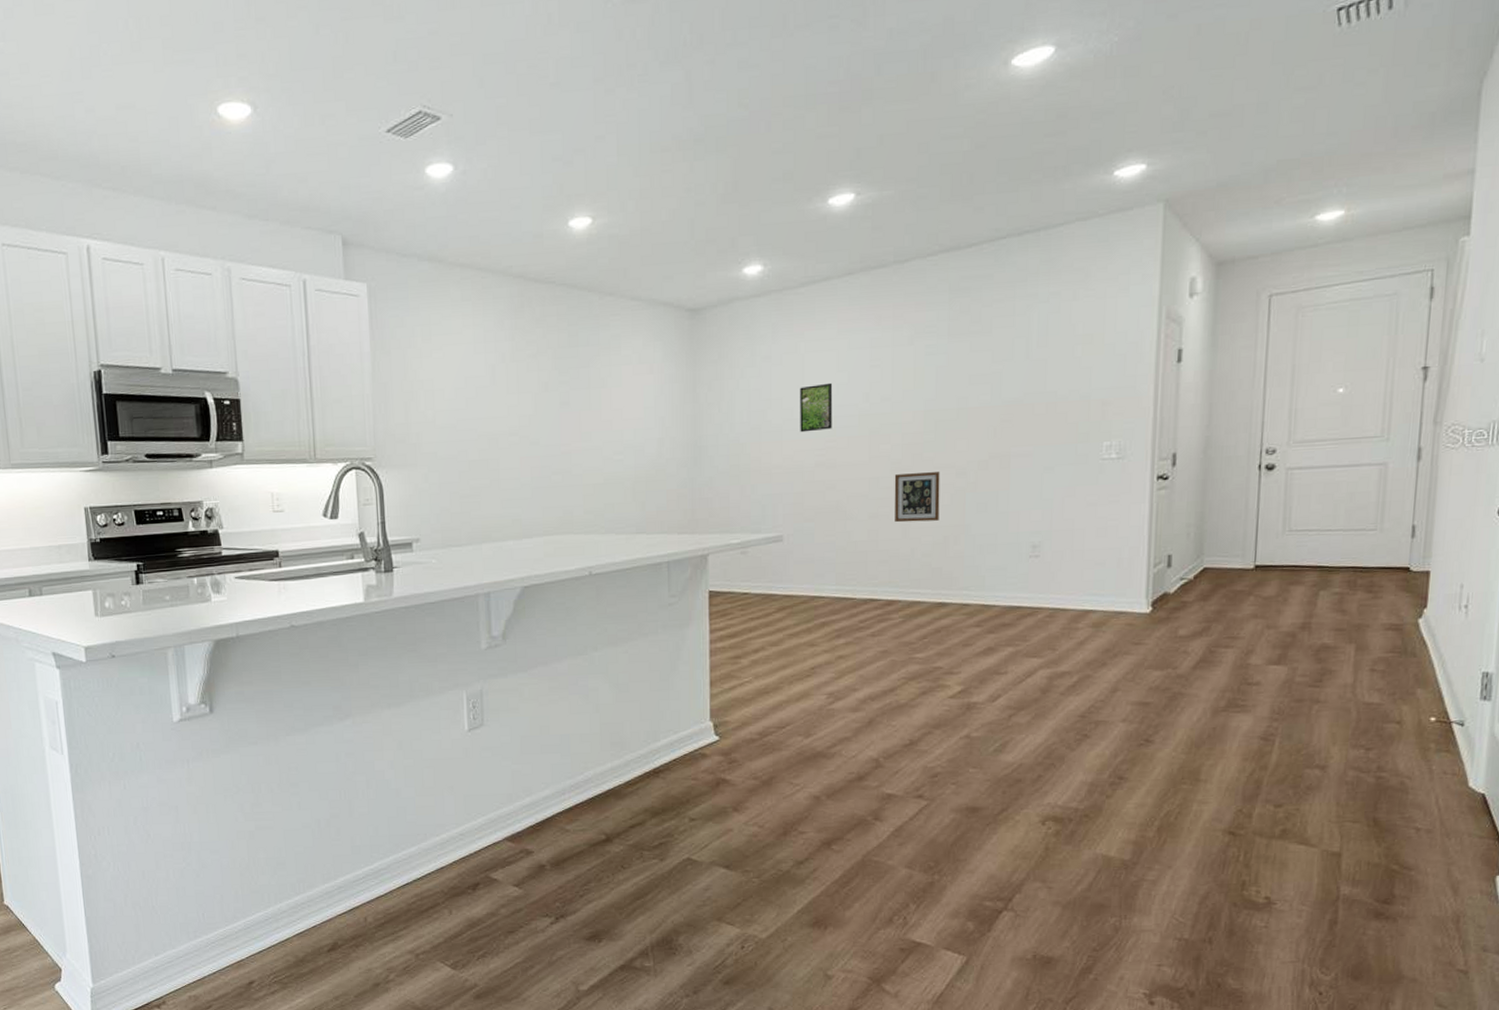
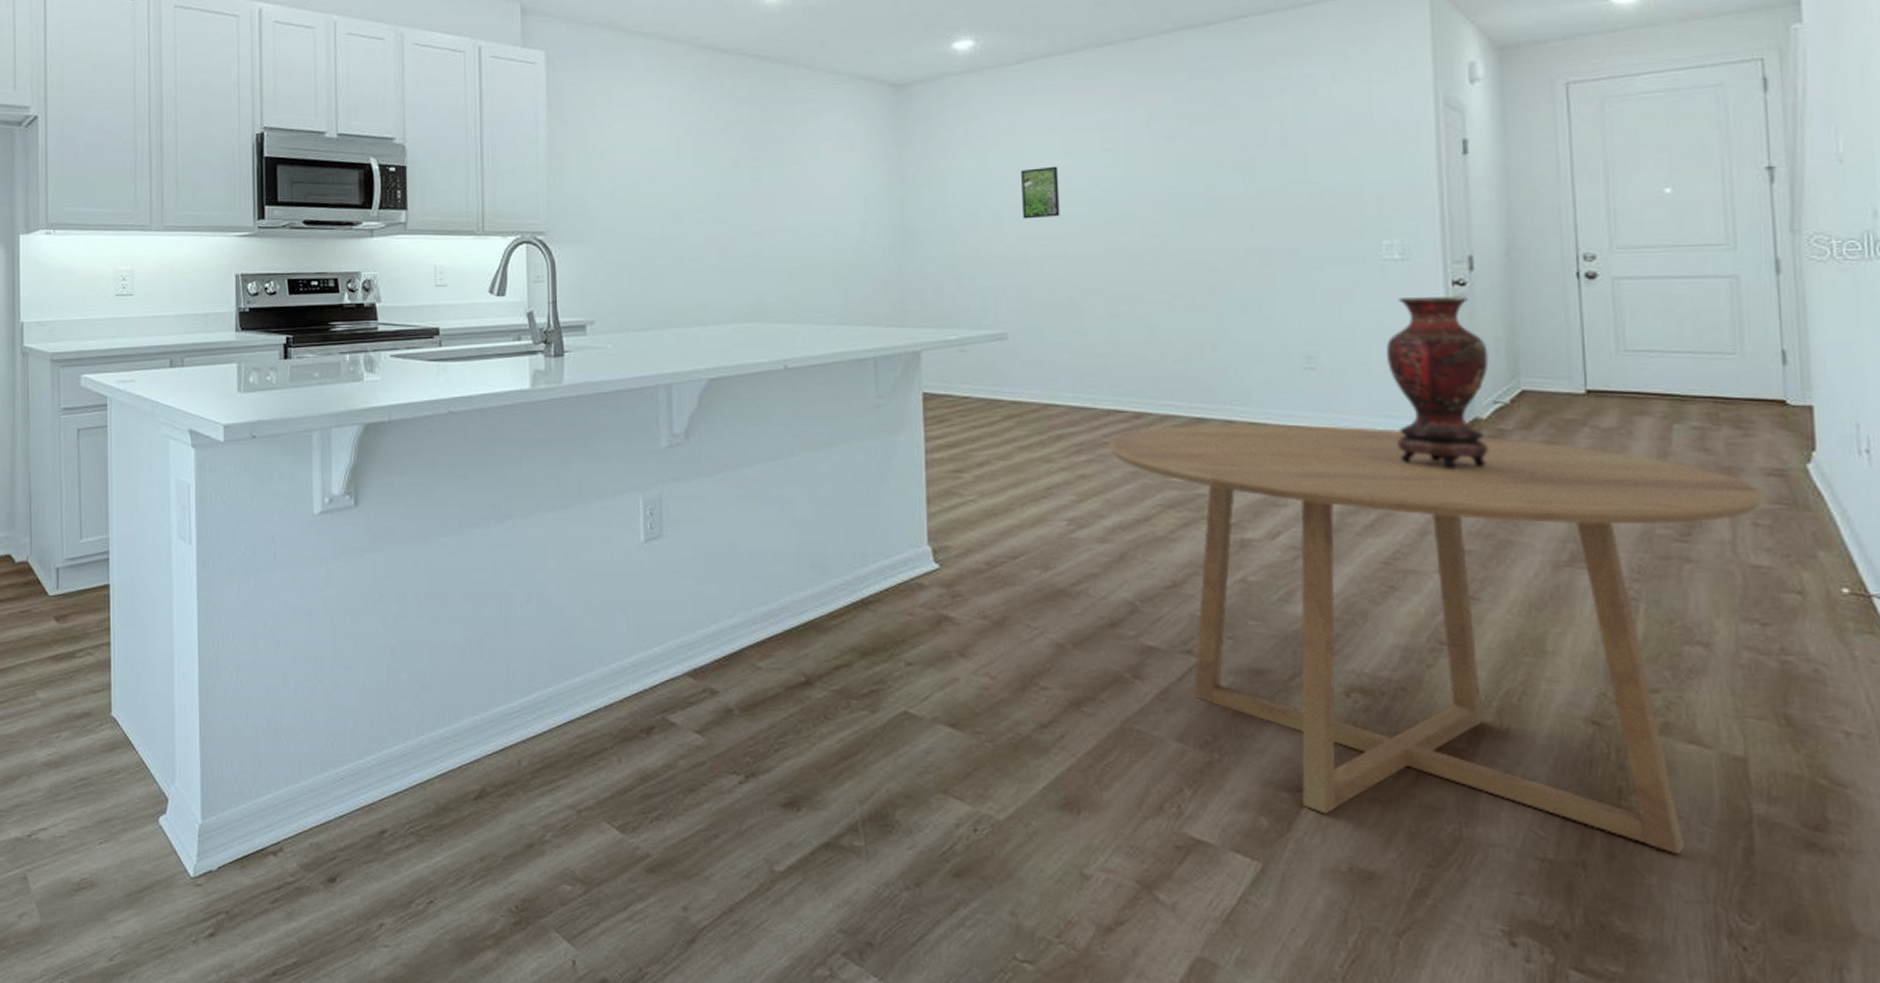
dining table: none [864,604,1383,929] -> present [1109,424,1765,855]
picture frame: present [894,472,940,523] -> none [1135,268,1192,324]
vase: none [1097,488,1181,637] -> present [1386,295,1489,470]

